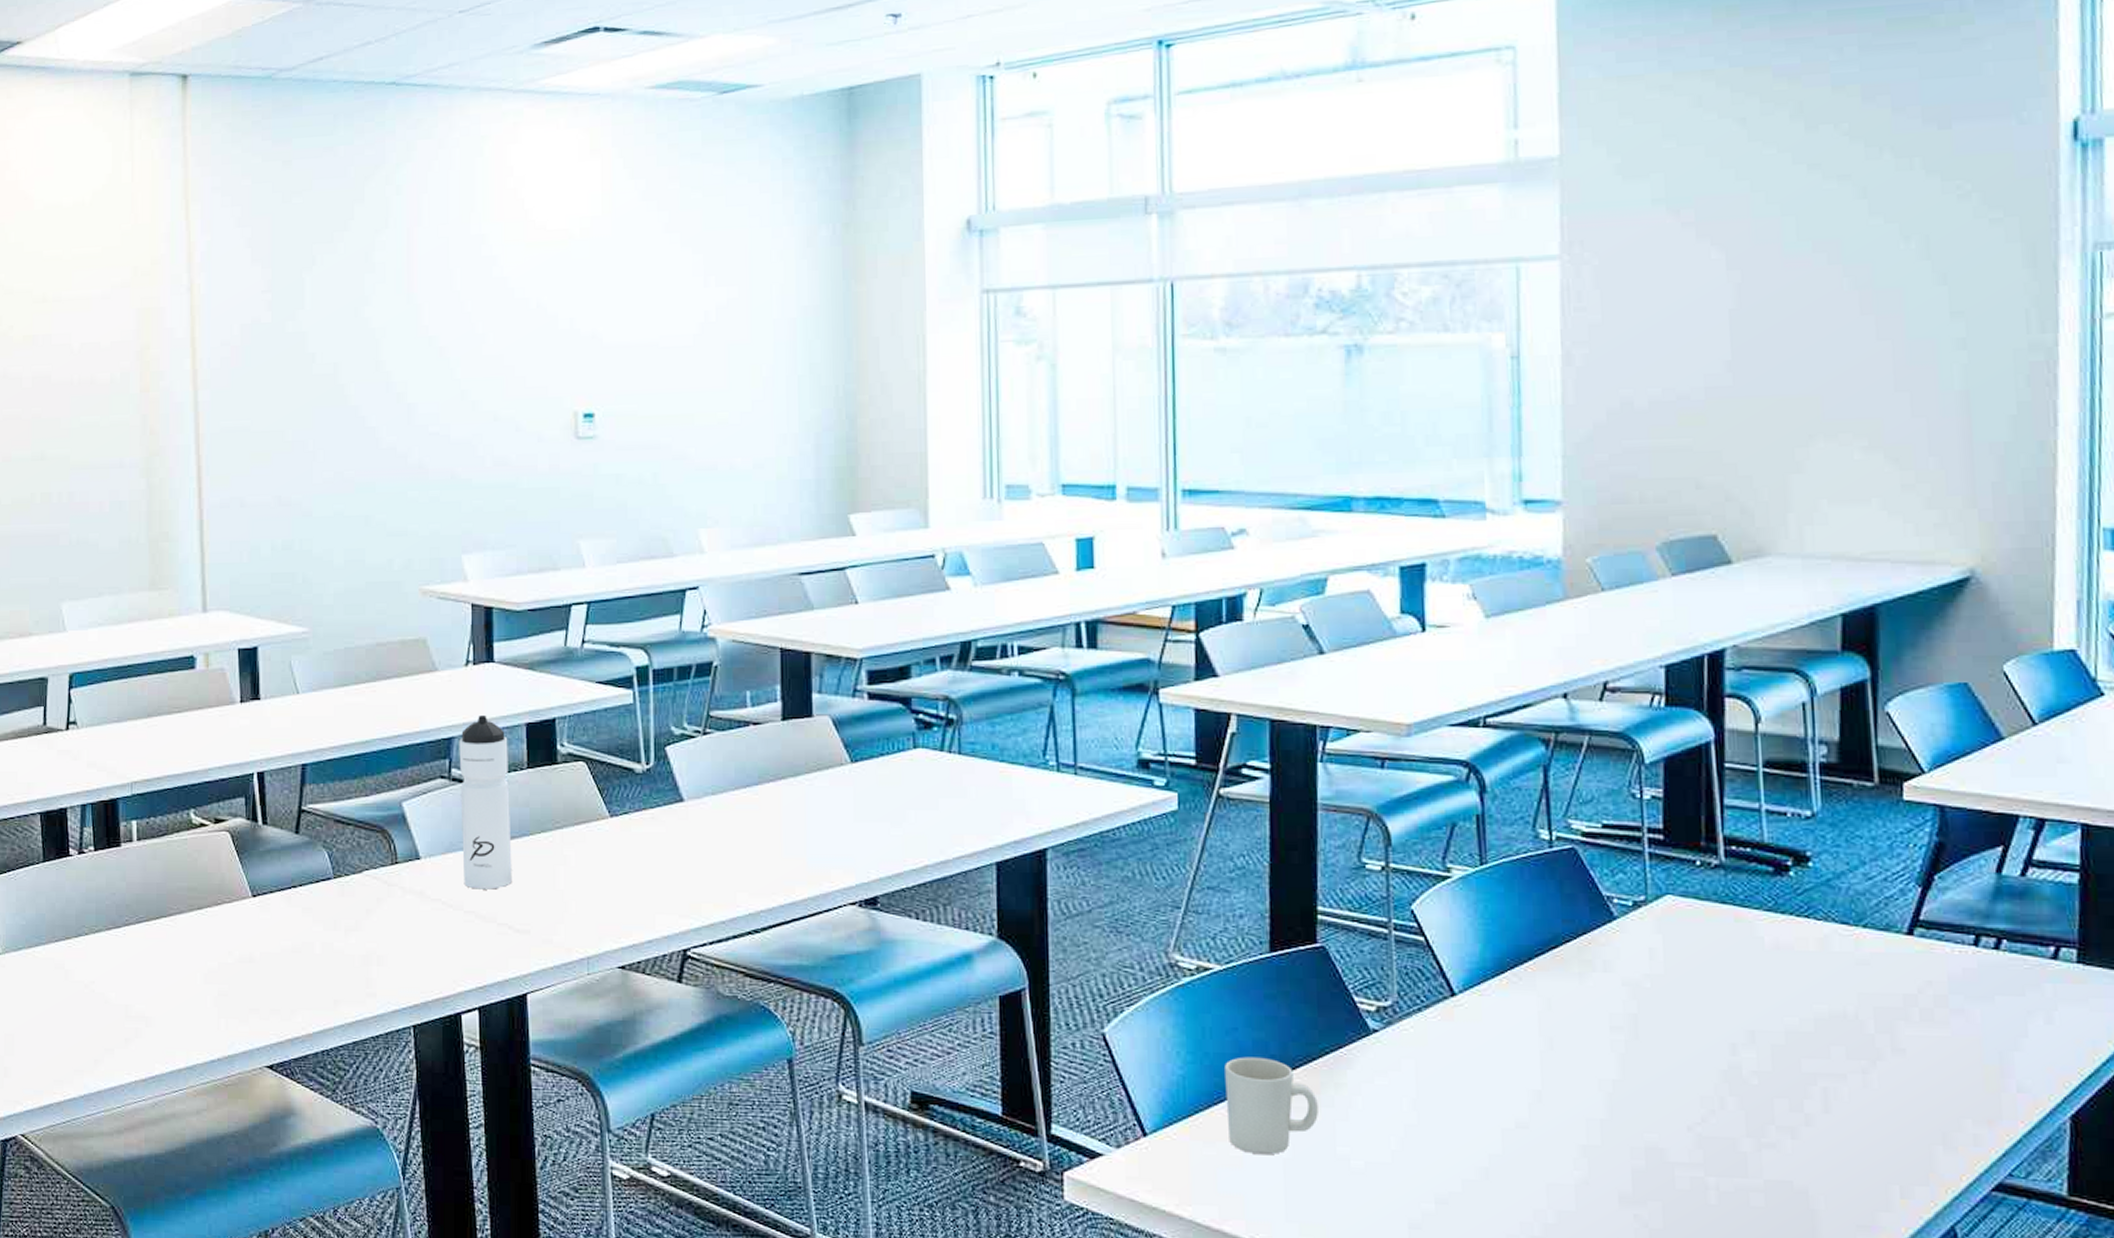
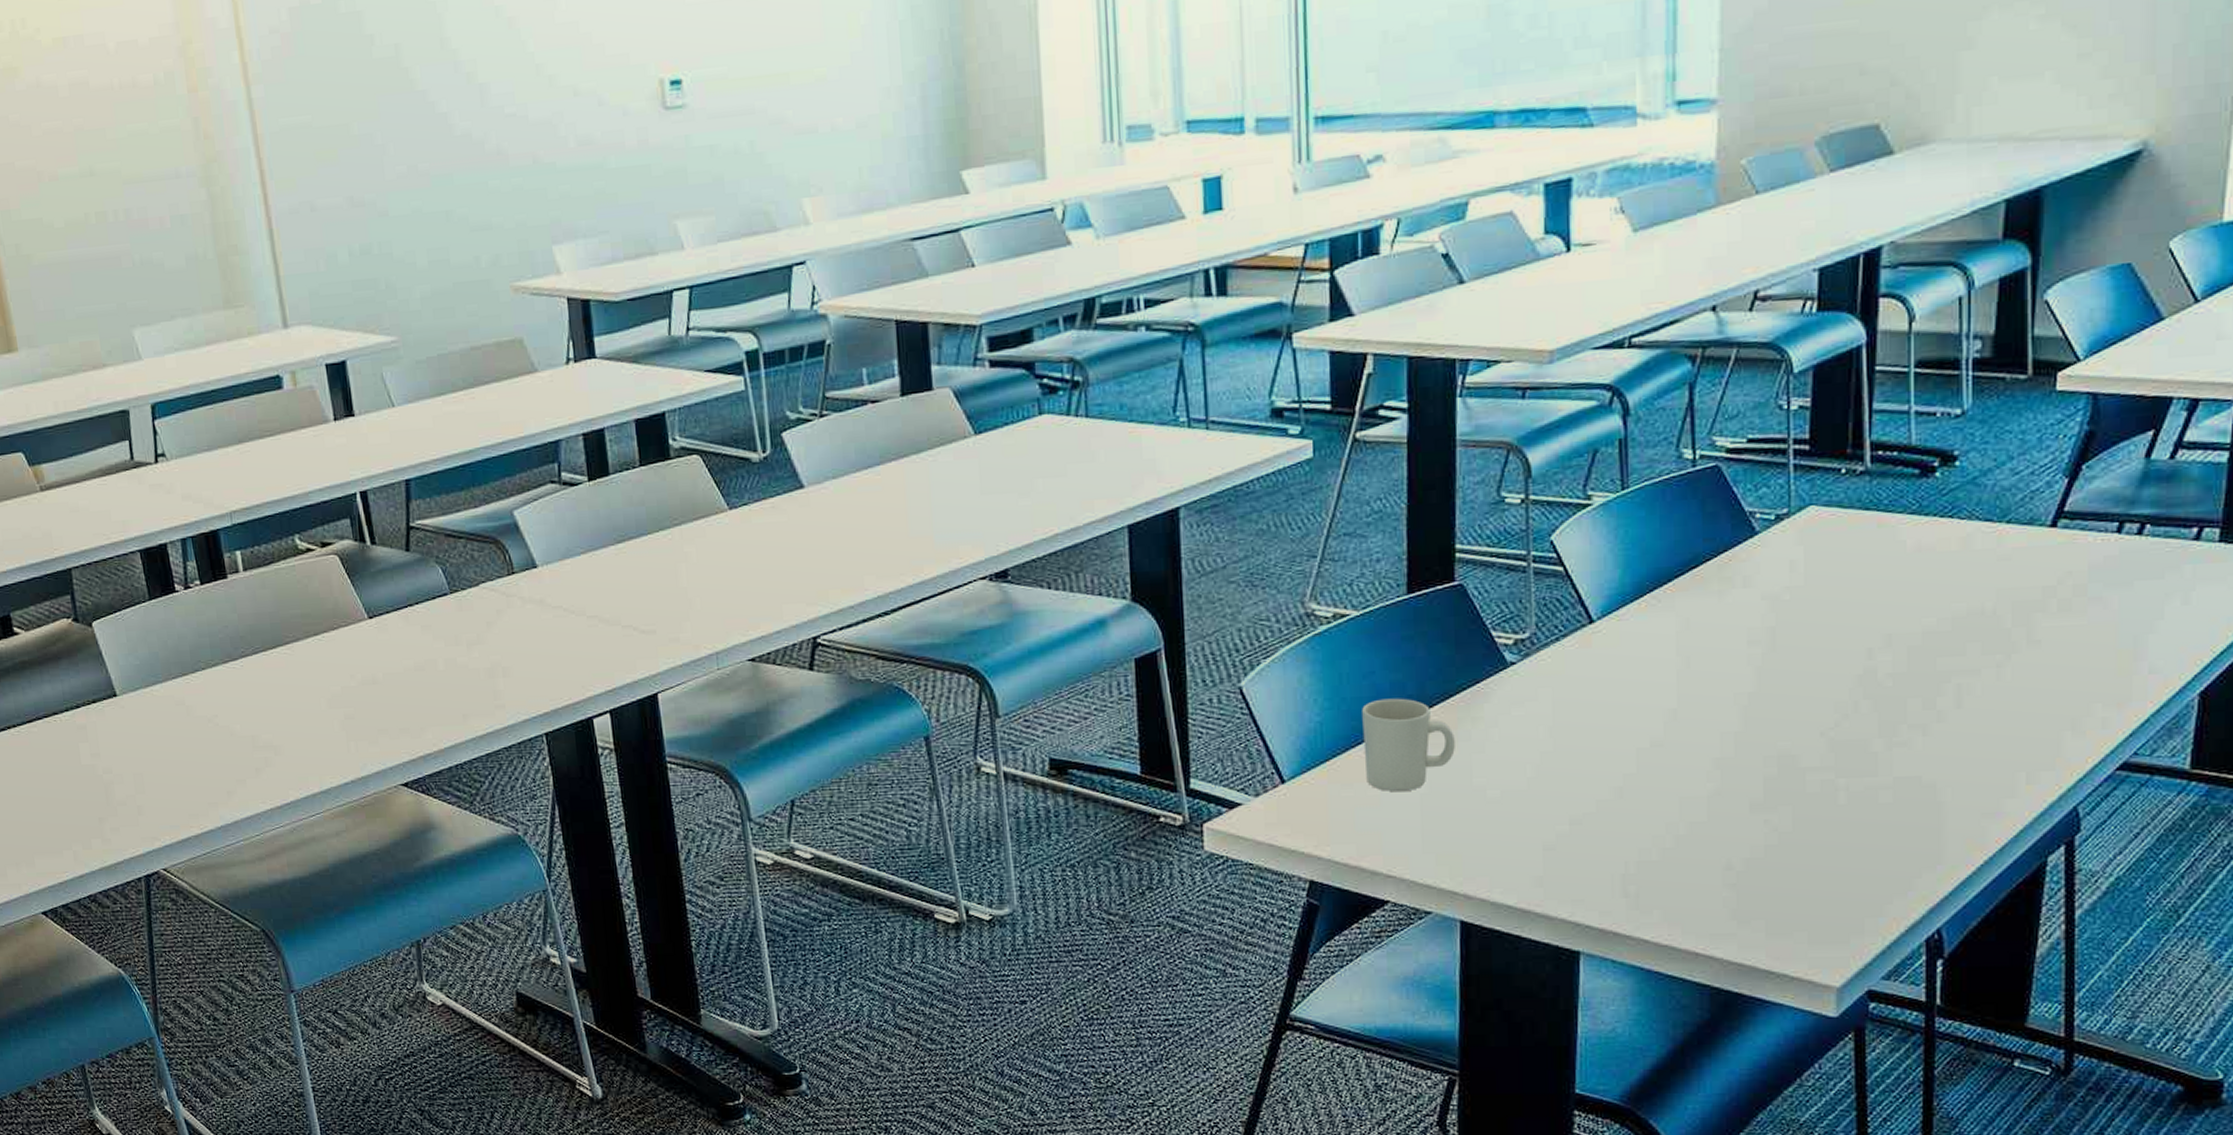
water bottle: present [459,716,512,890] -> none [566,415,634,594]

